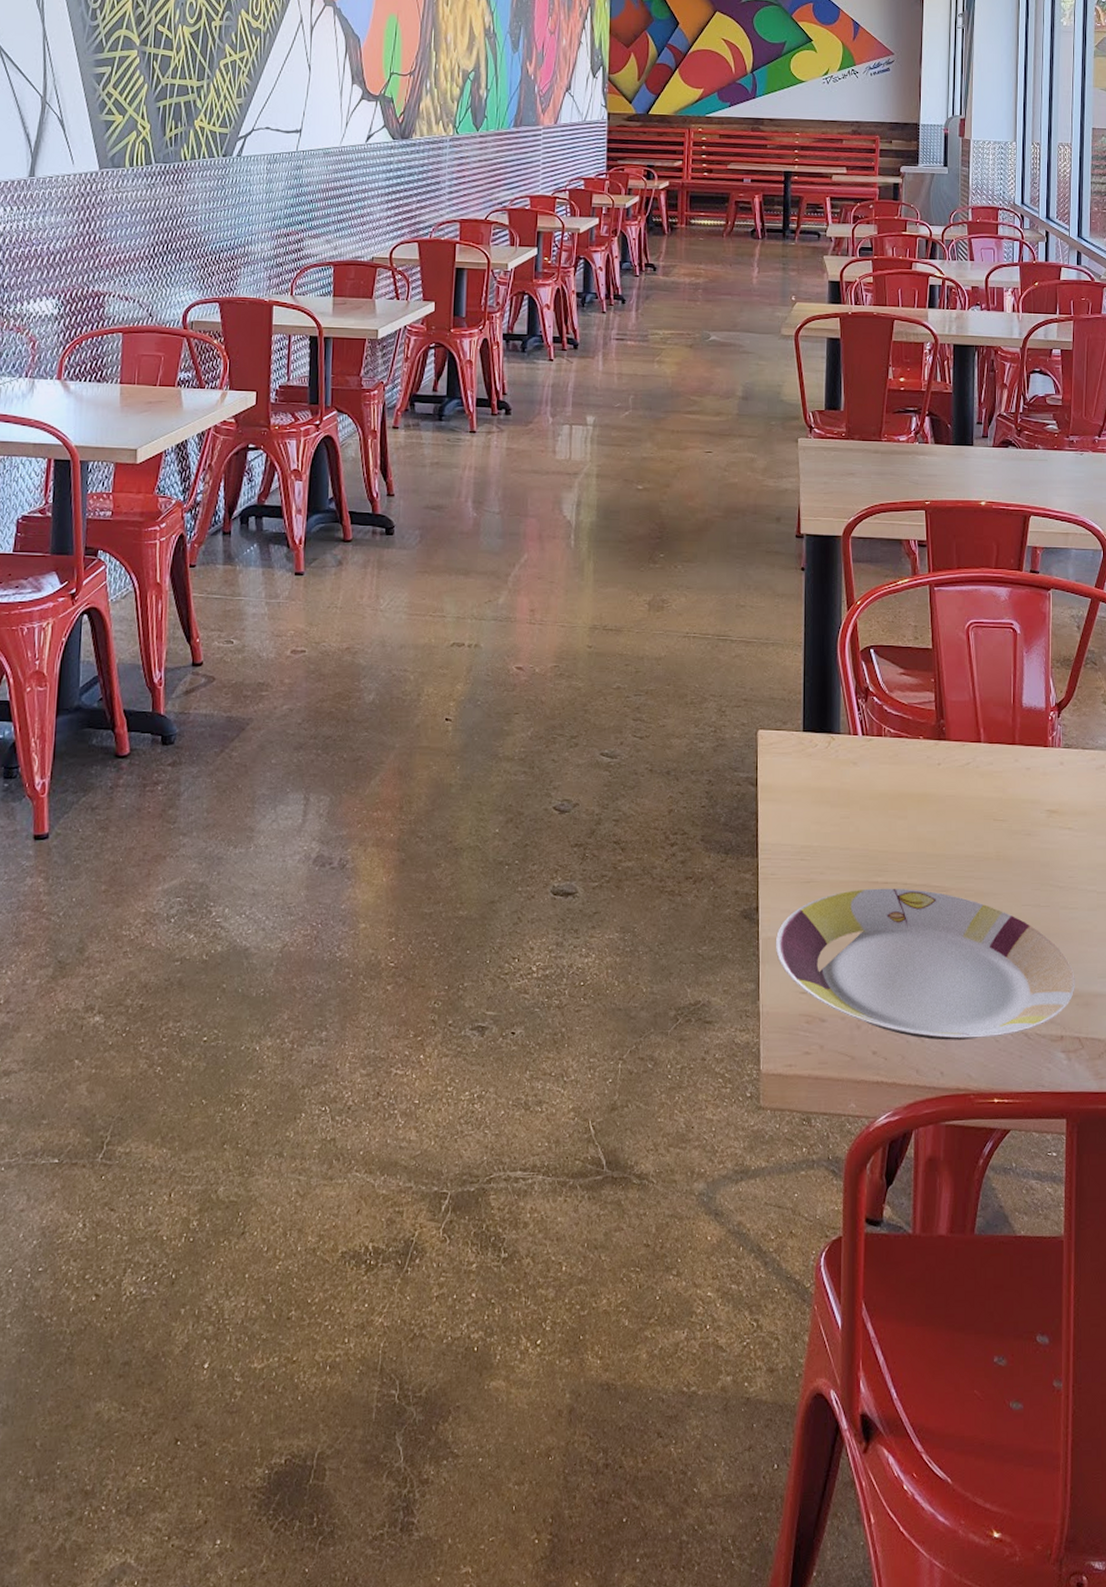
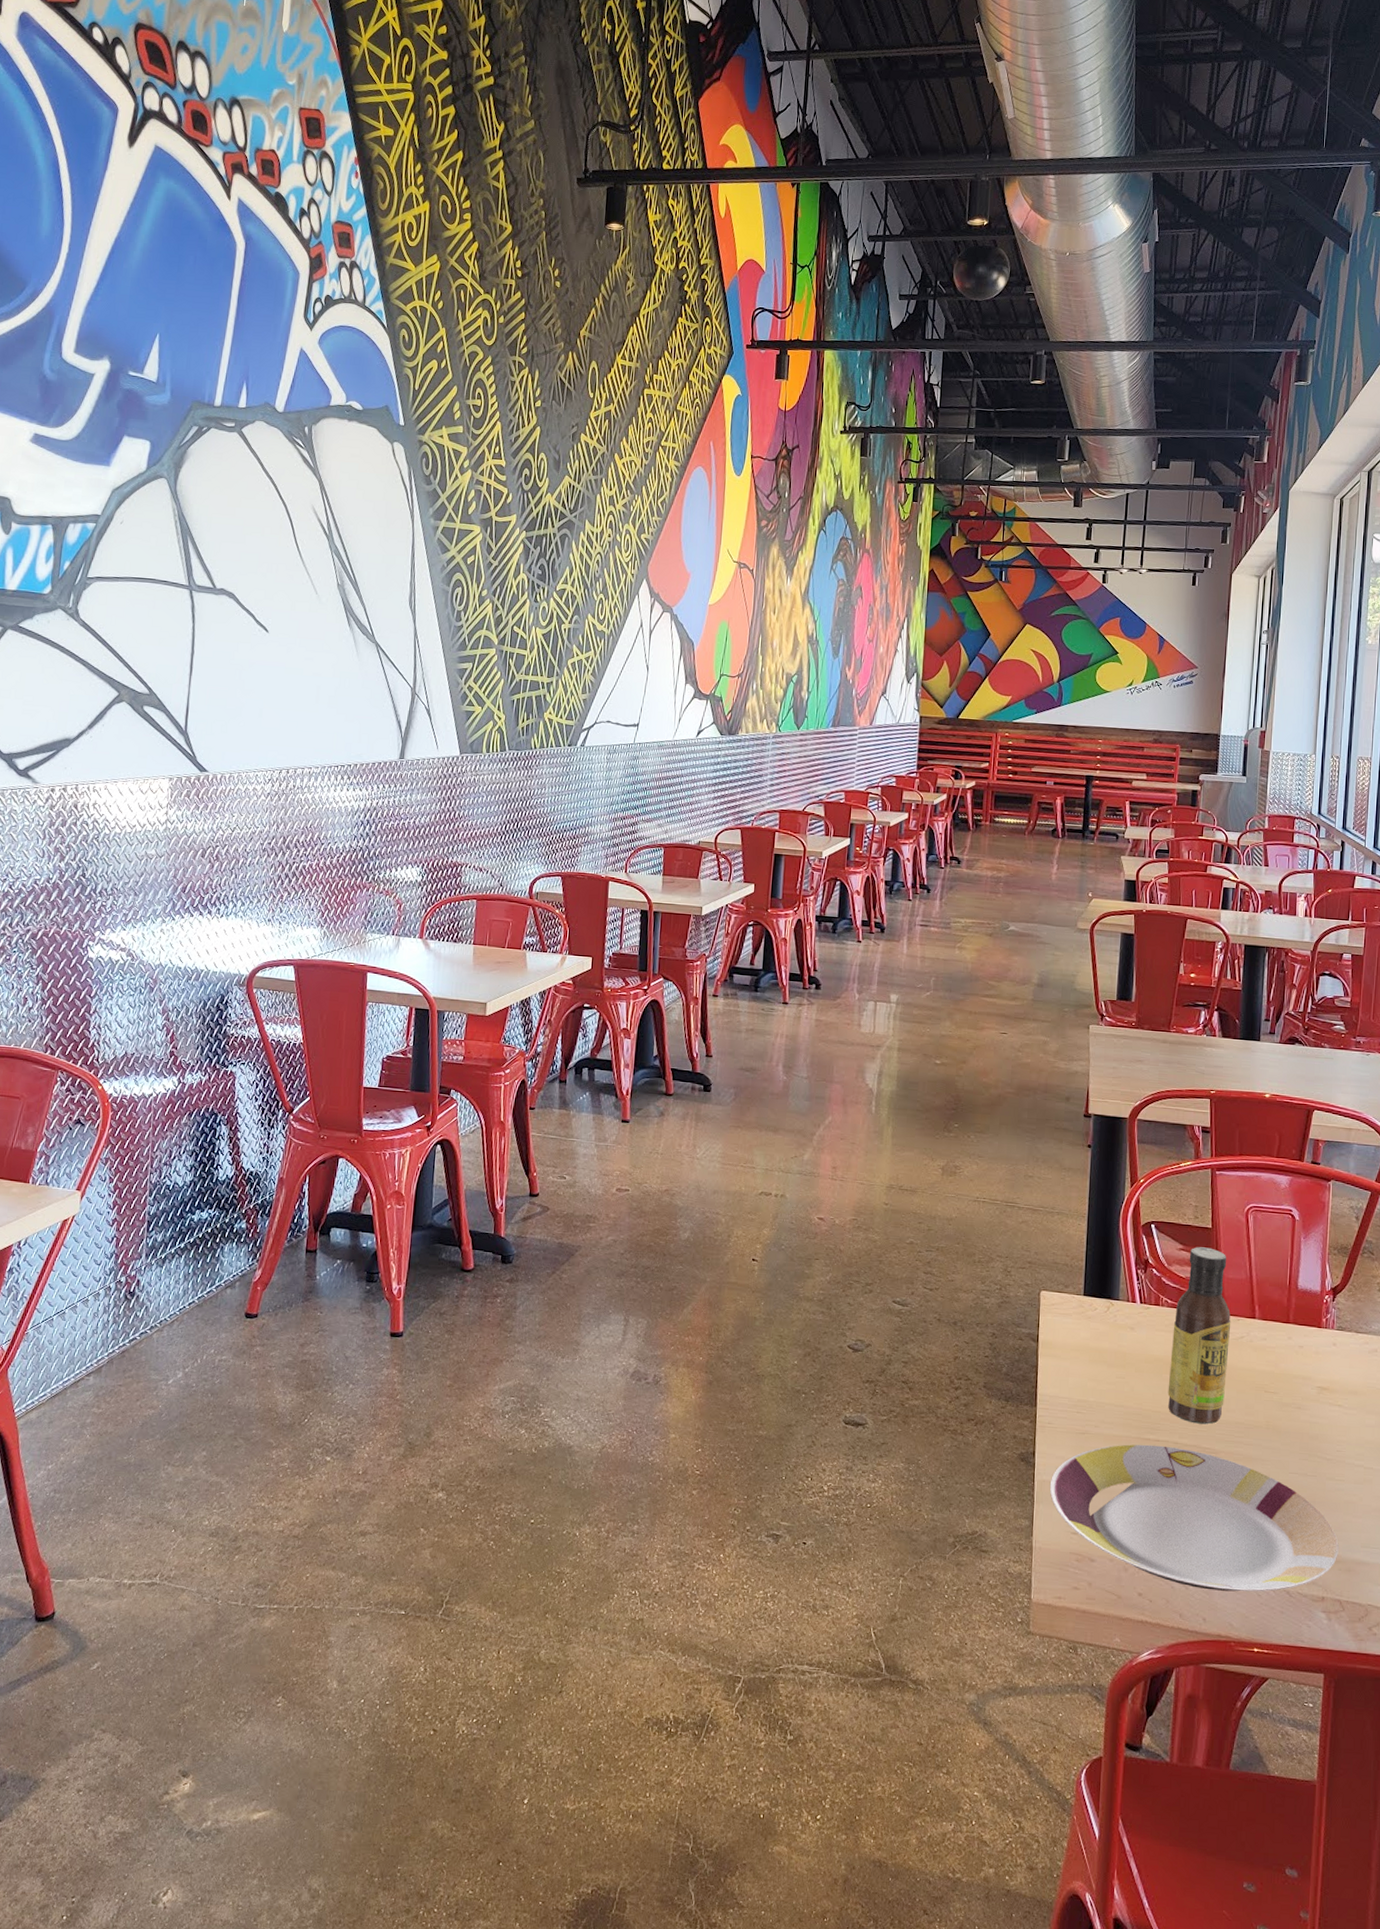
sauce bottle: none [894,670,956,861] -> present [1167,1247,1231,1425]

